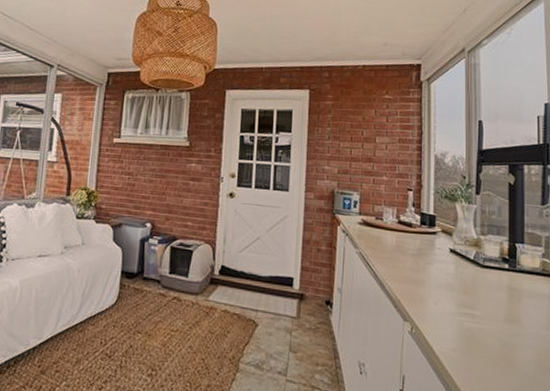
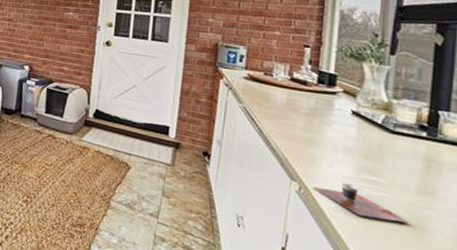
cup: none [422,318,501,351] -> present [312,182,409,223]

